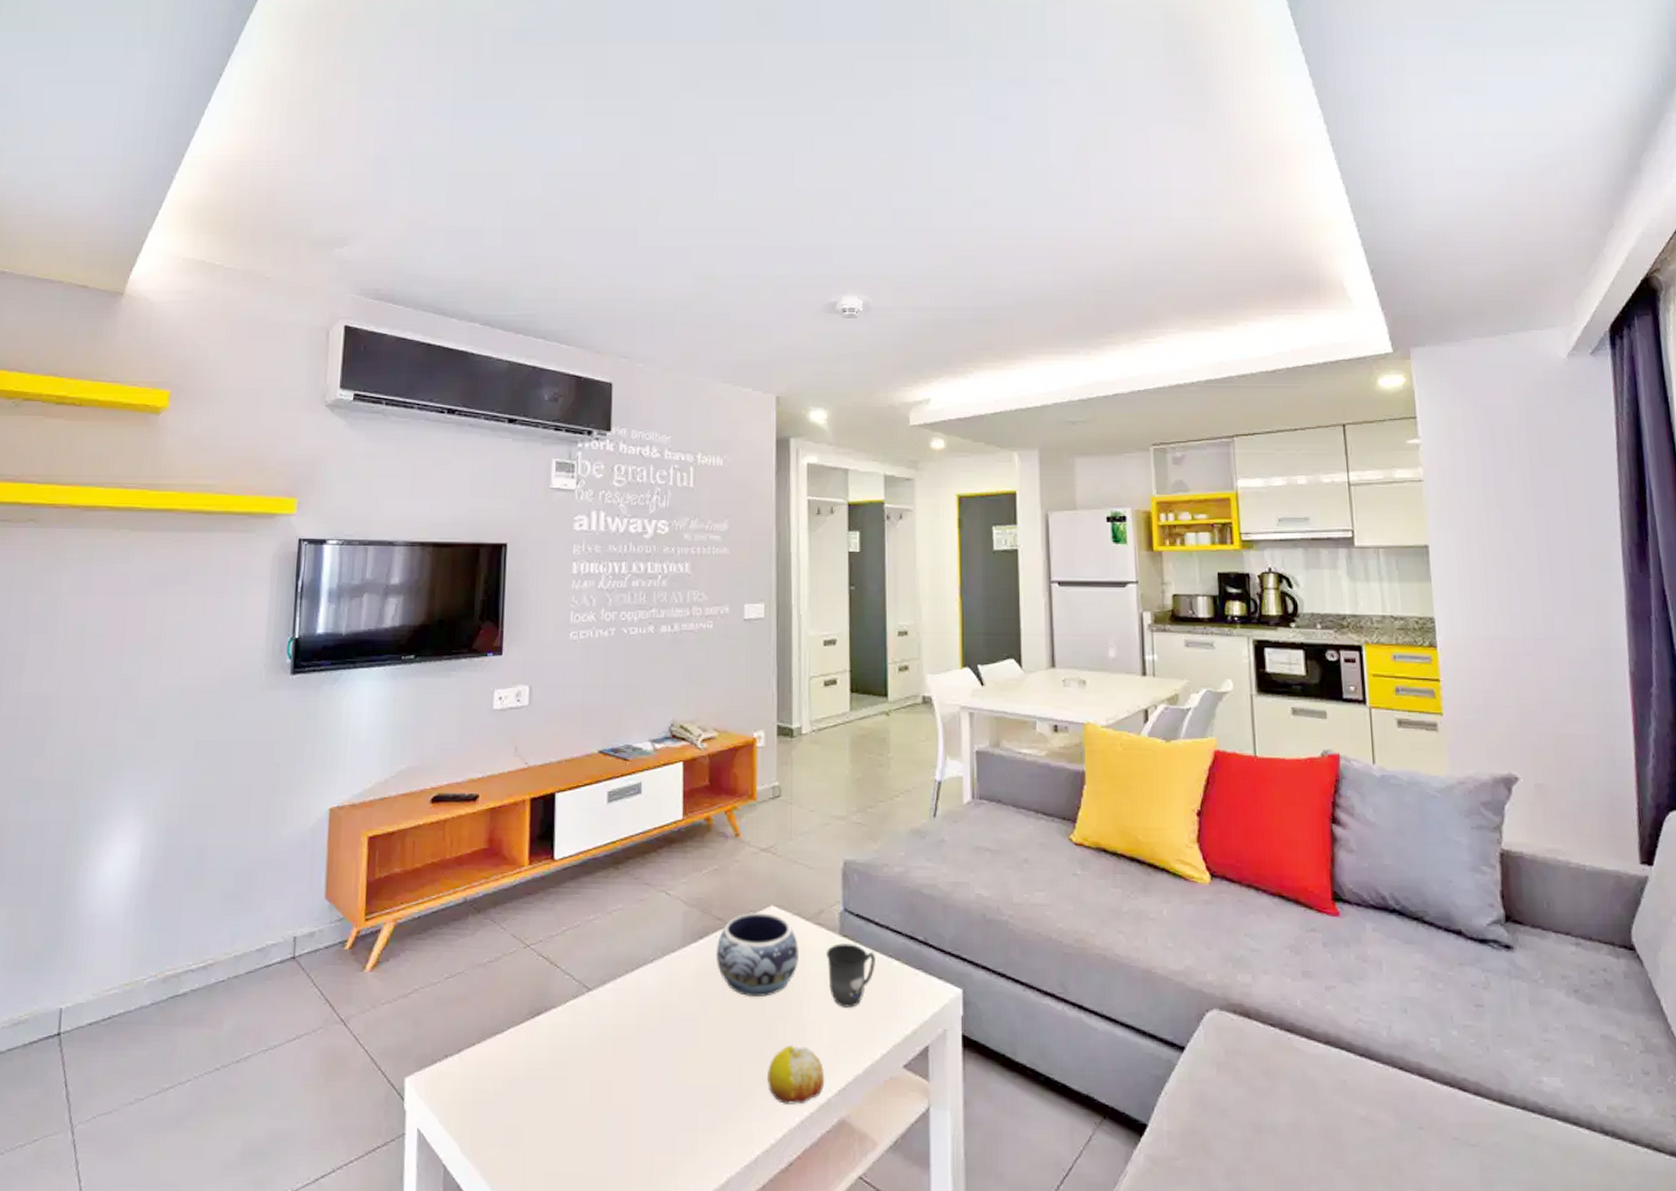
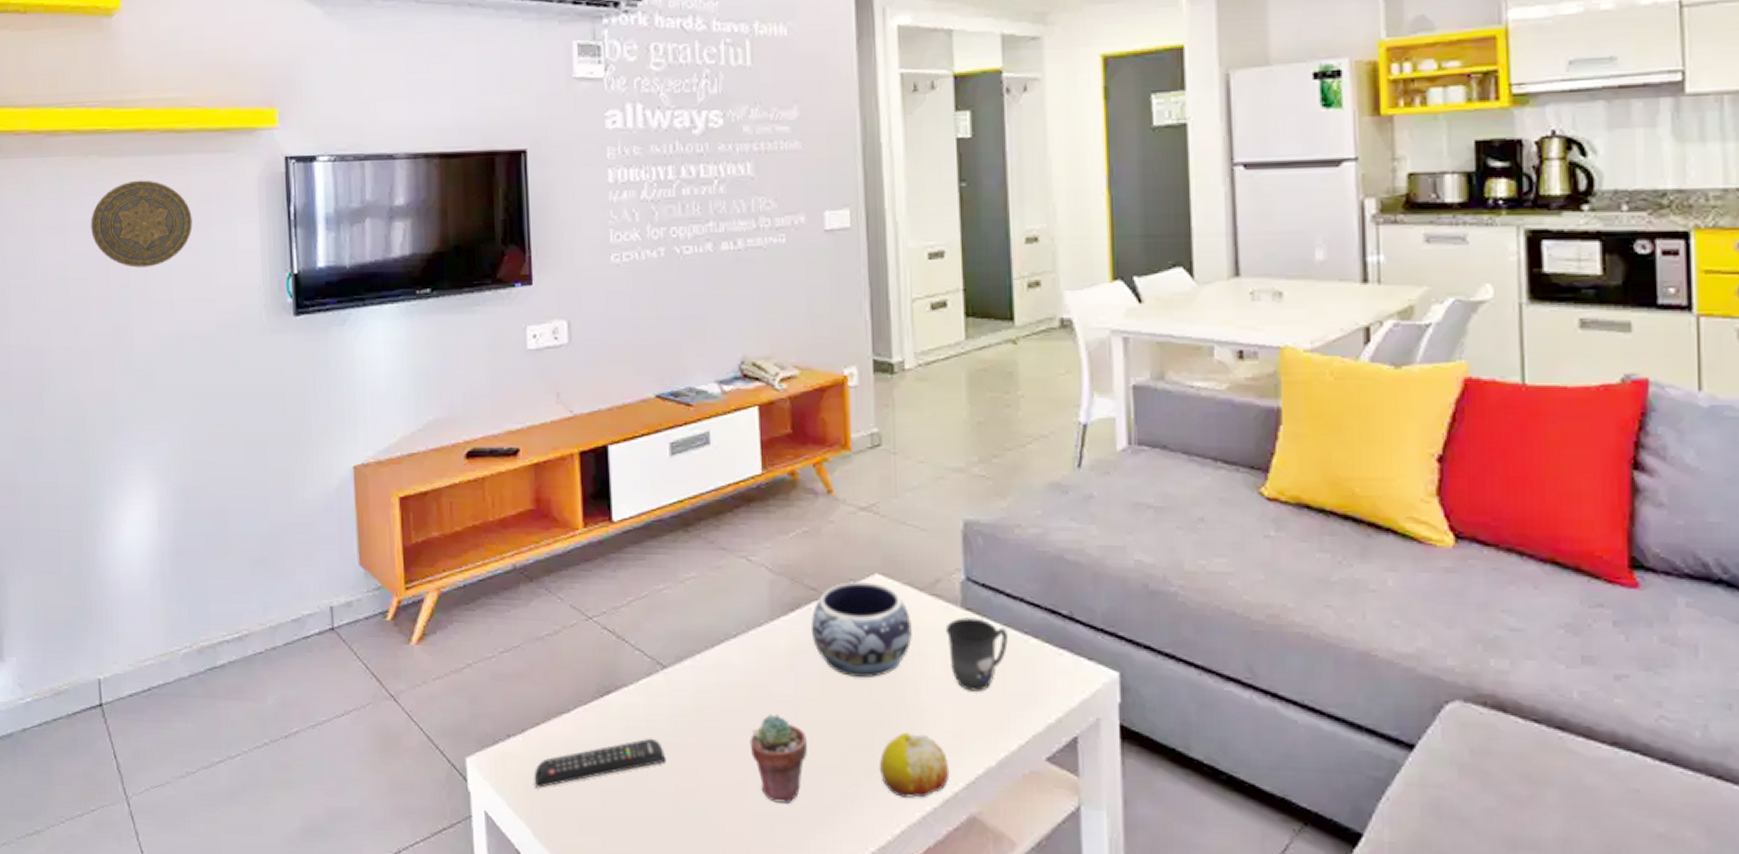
decorative plate: none [113,552,209,628] -> present [91,180,193,268]
remote control: none [465,1055,585,1105] -> present [534,738,666,788]
potted succulent: none [658,1031,707,1114] -> present [749,714,807,805]

